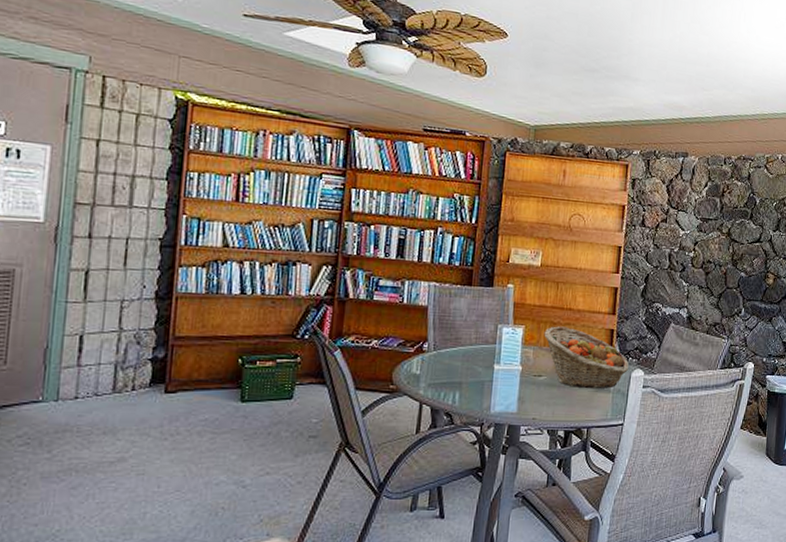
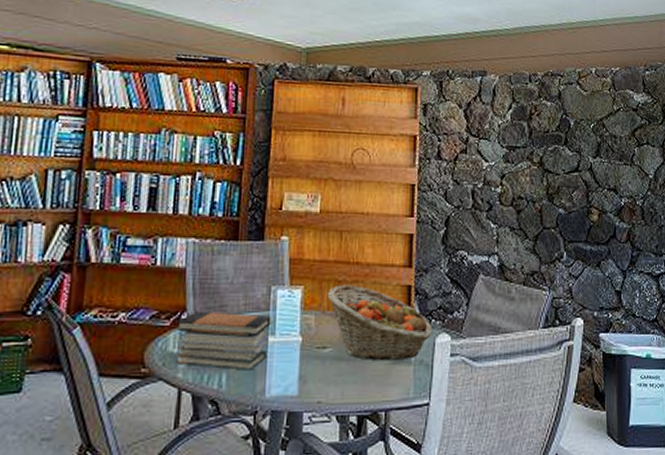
book stack: none [419,342,497,391] -> present [176,311,271,371]

